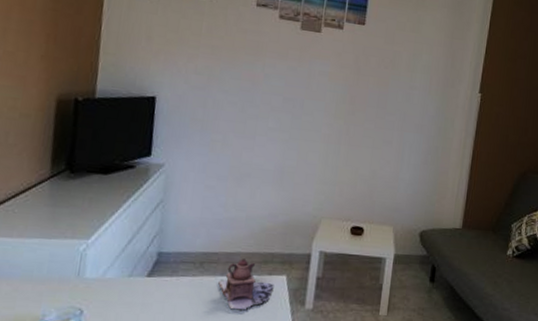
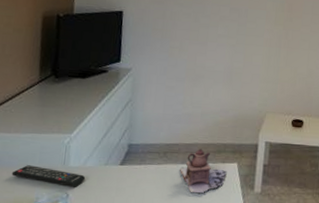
remote control: none [12,276,105,303] -> present [11,165,86,187]

